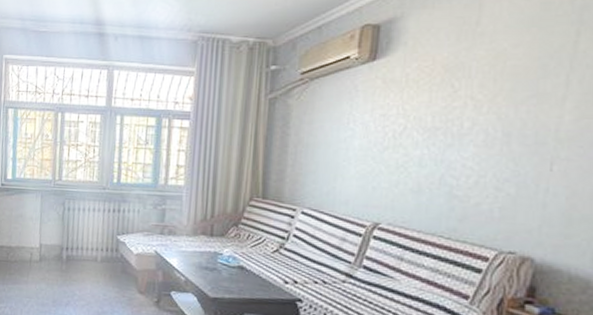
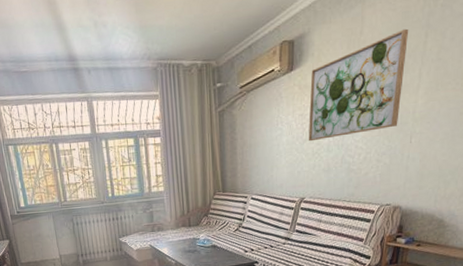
wall art: none [390,23,551,151] -> present [308,28,409,142]

